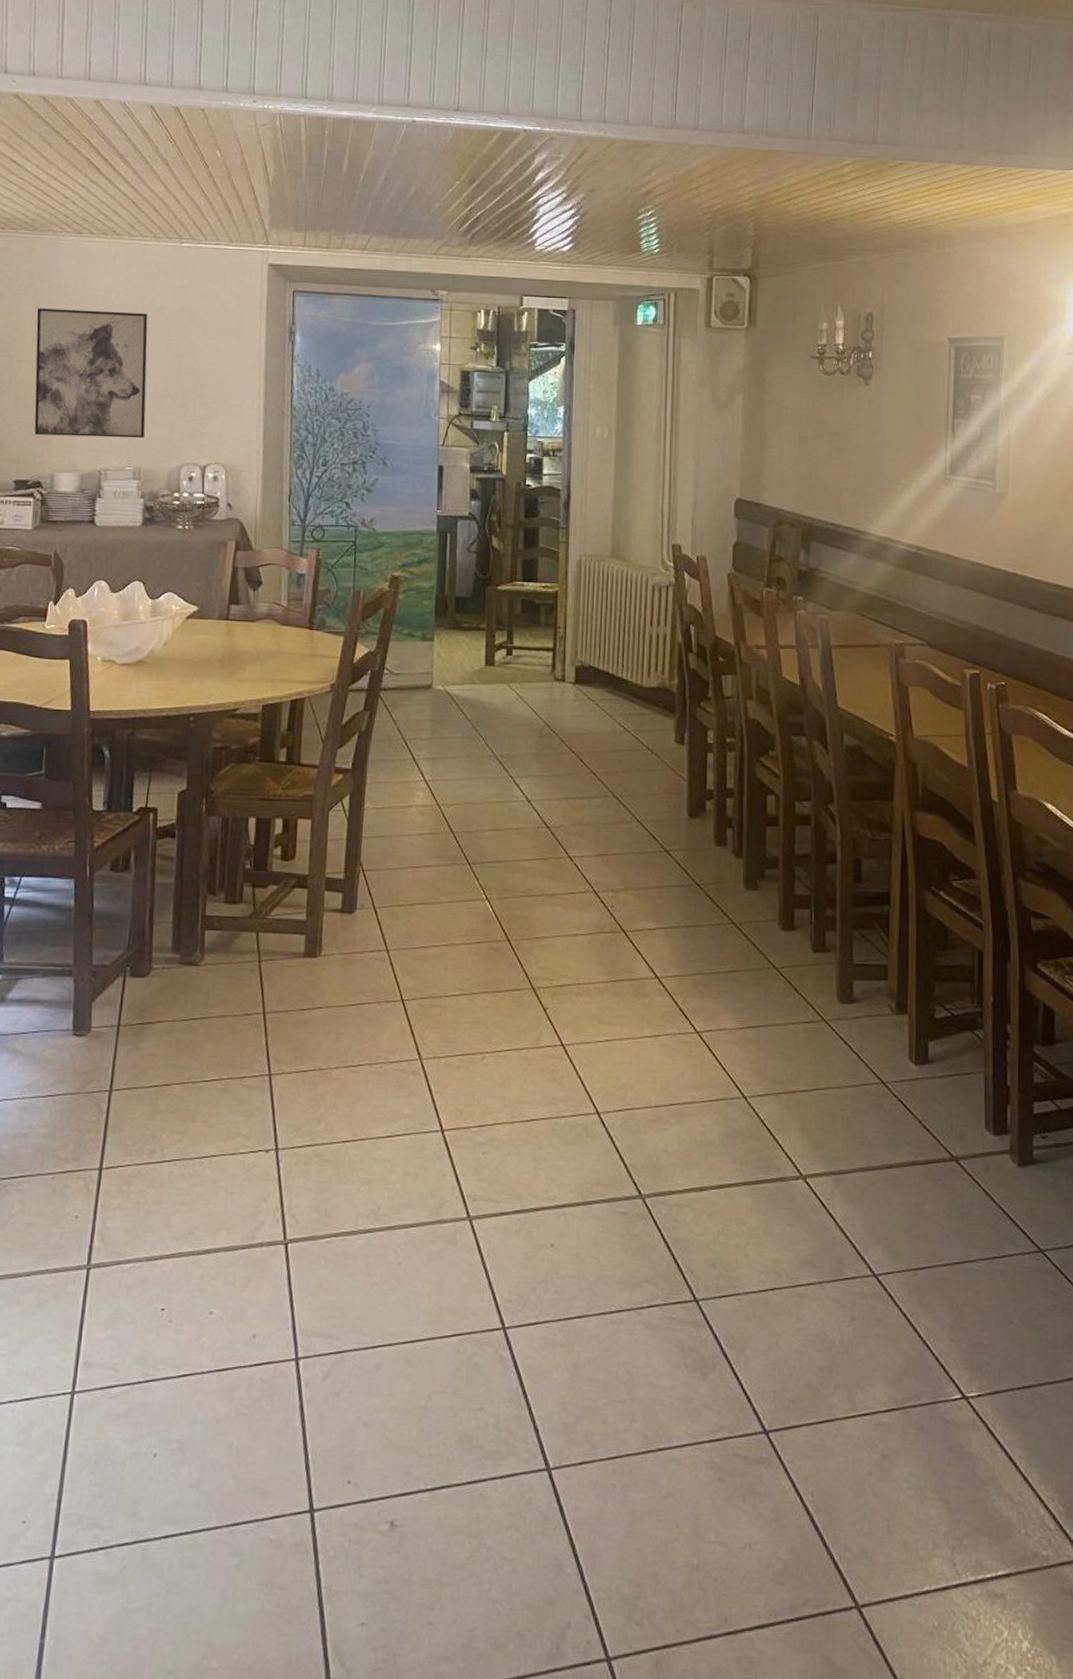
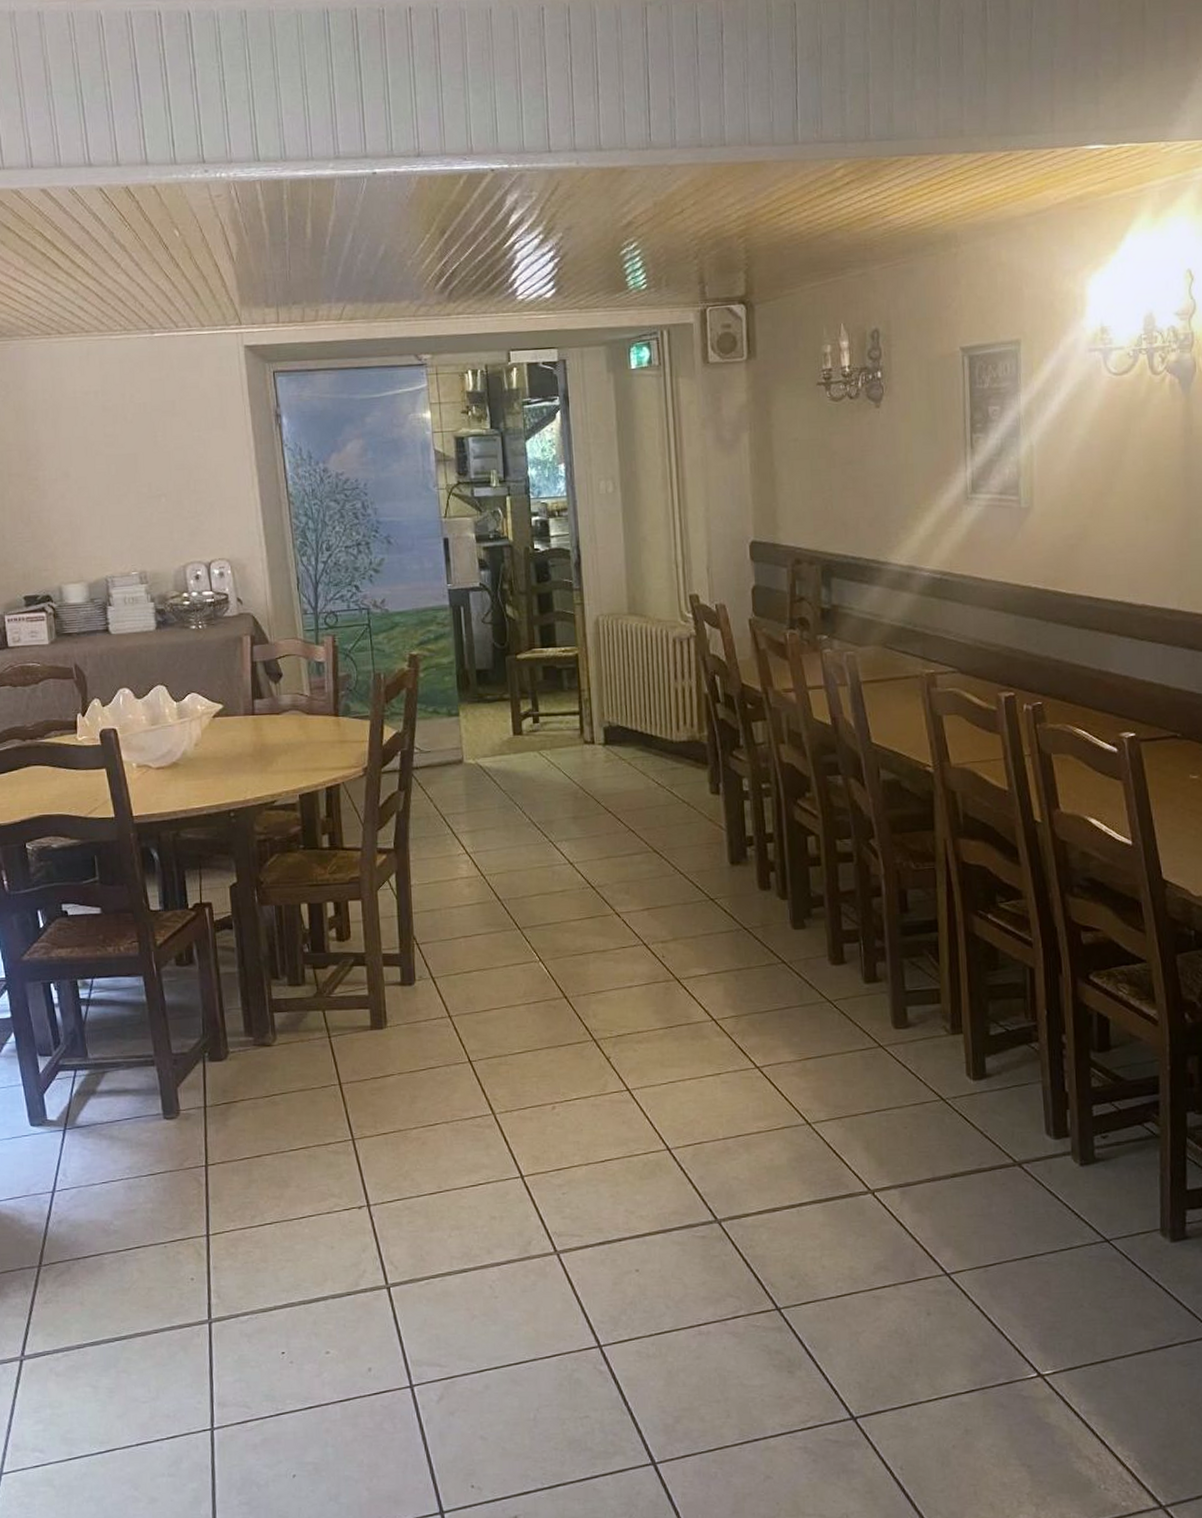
wall art: present [34,308,148,439] -> none [18,412,146,548]

